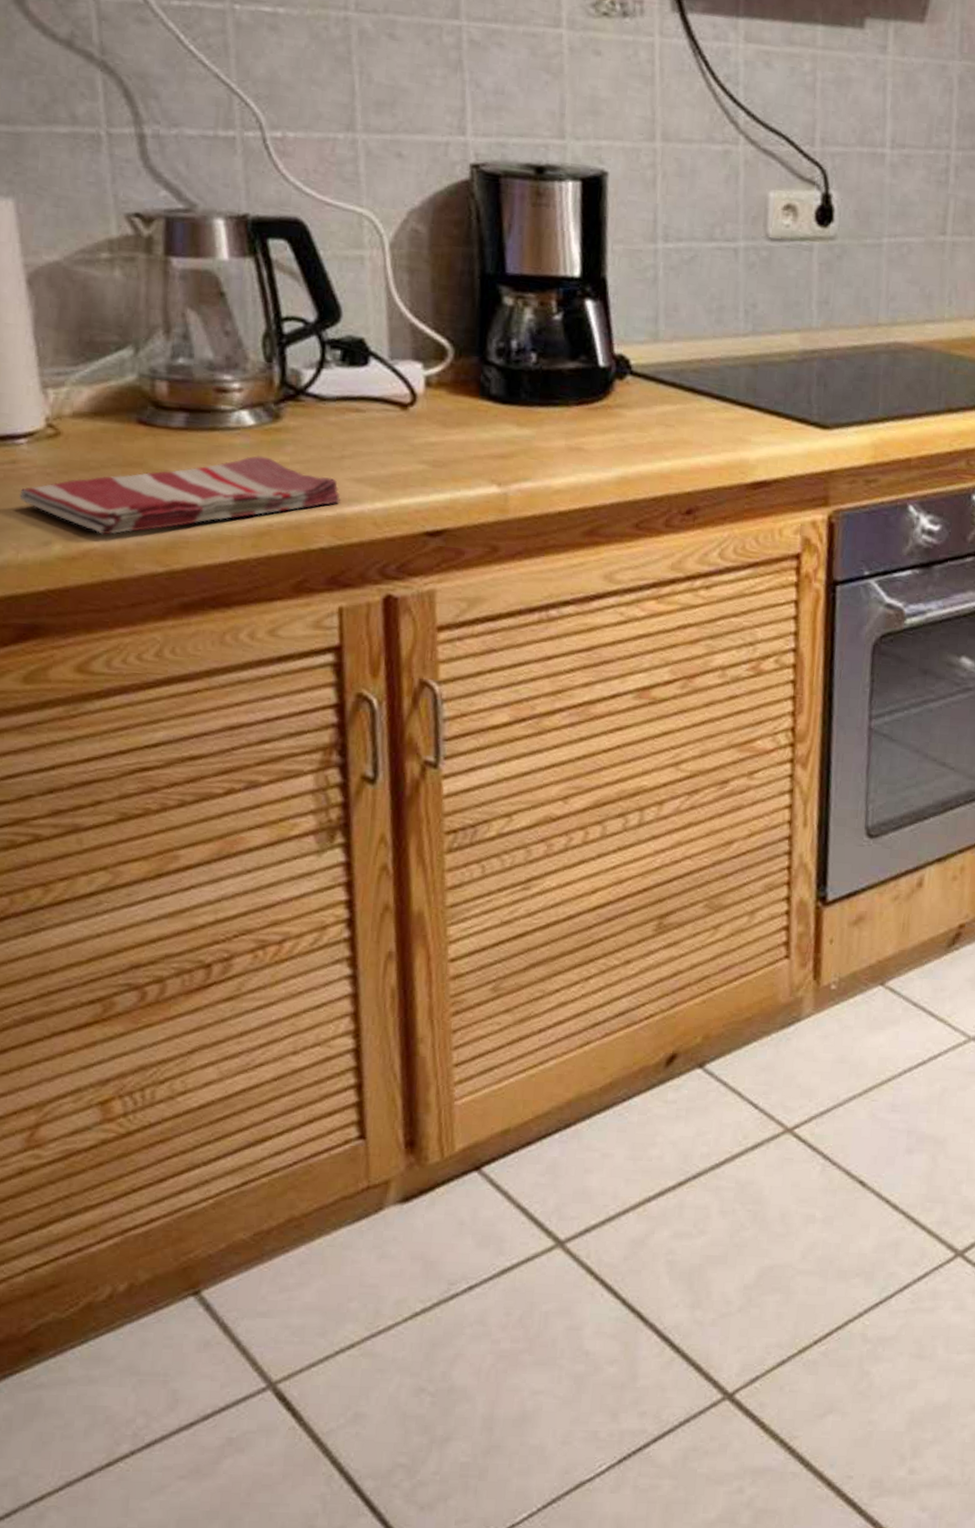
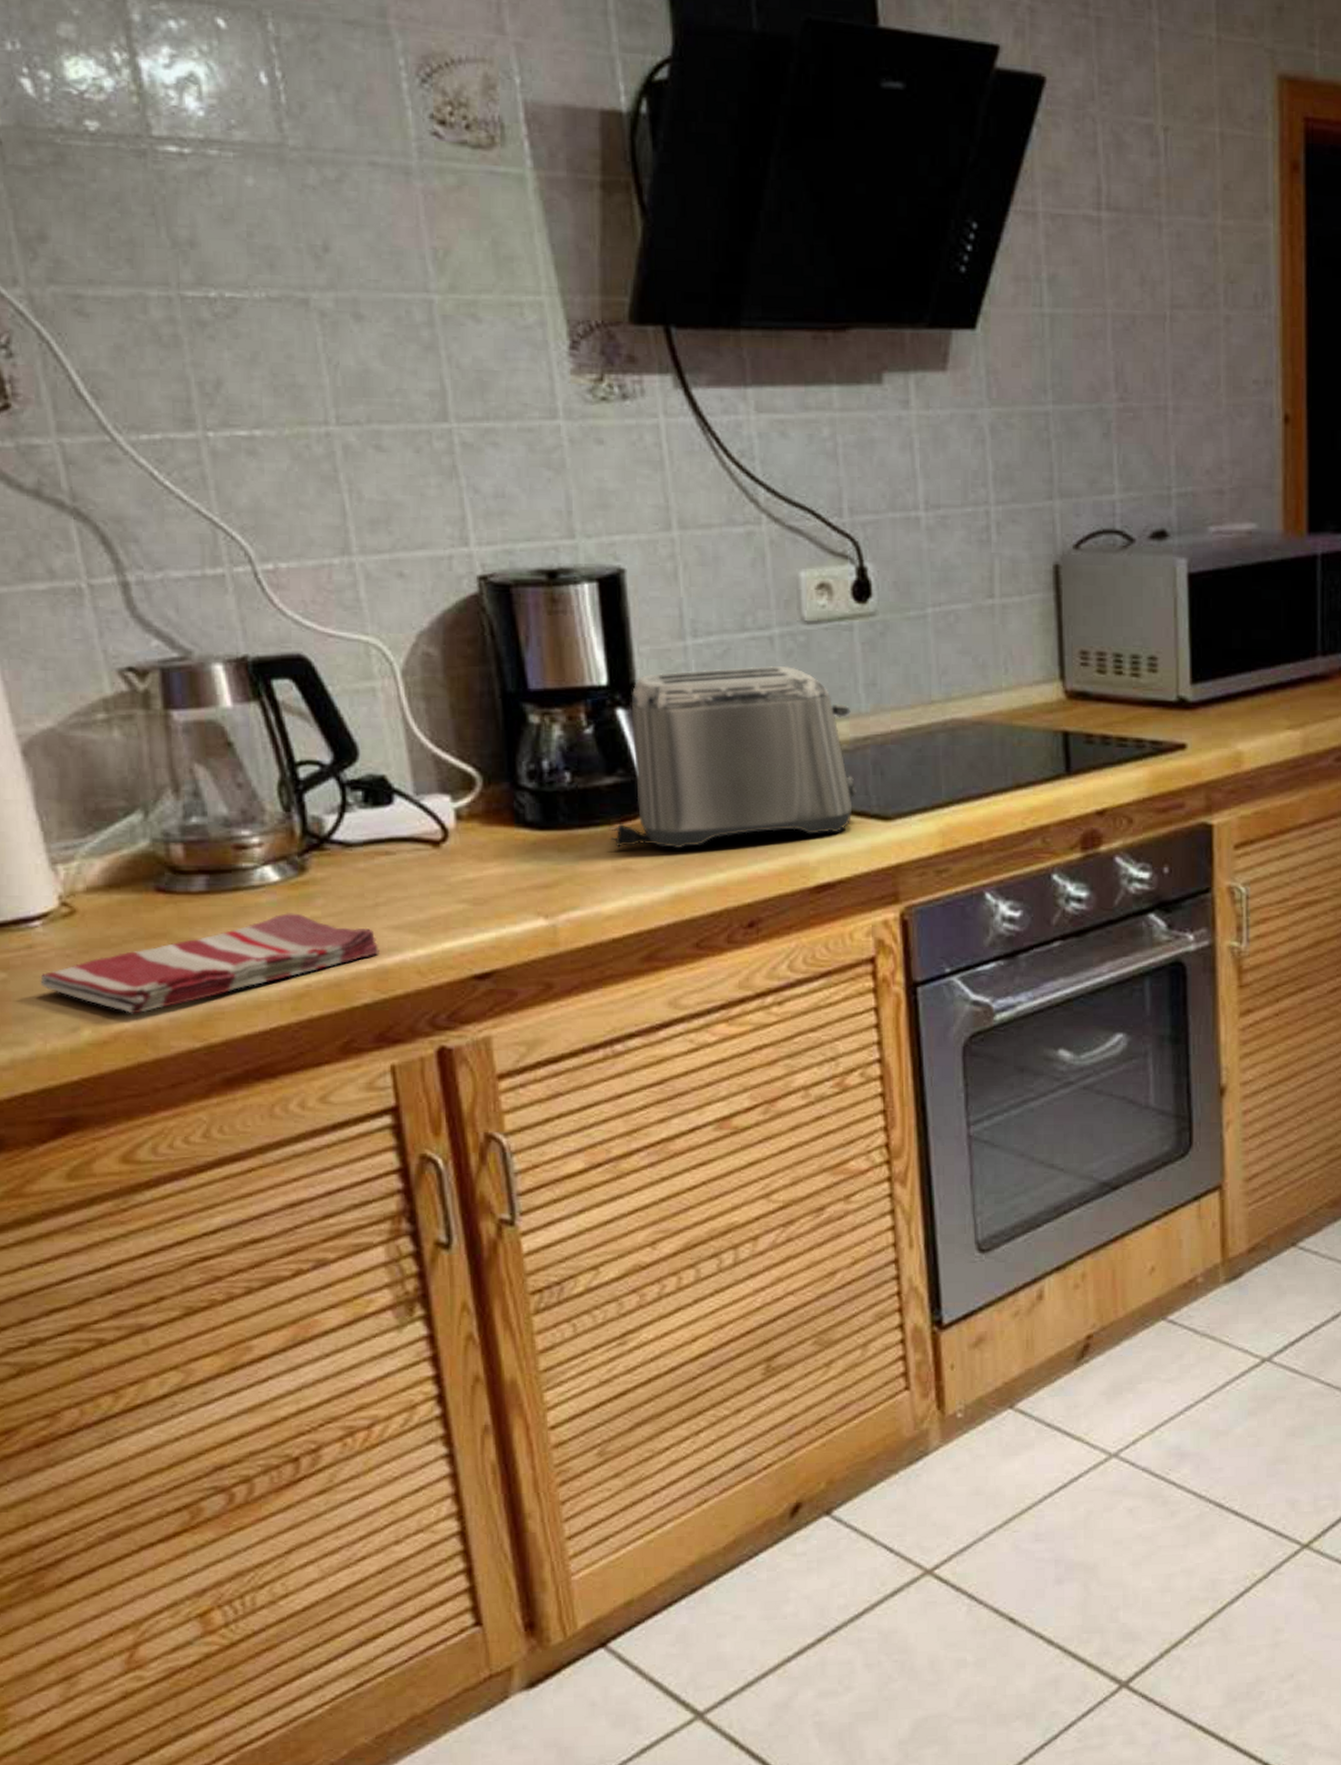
toaster: none [566,271,803,435] -> present [609,665,856,849]

